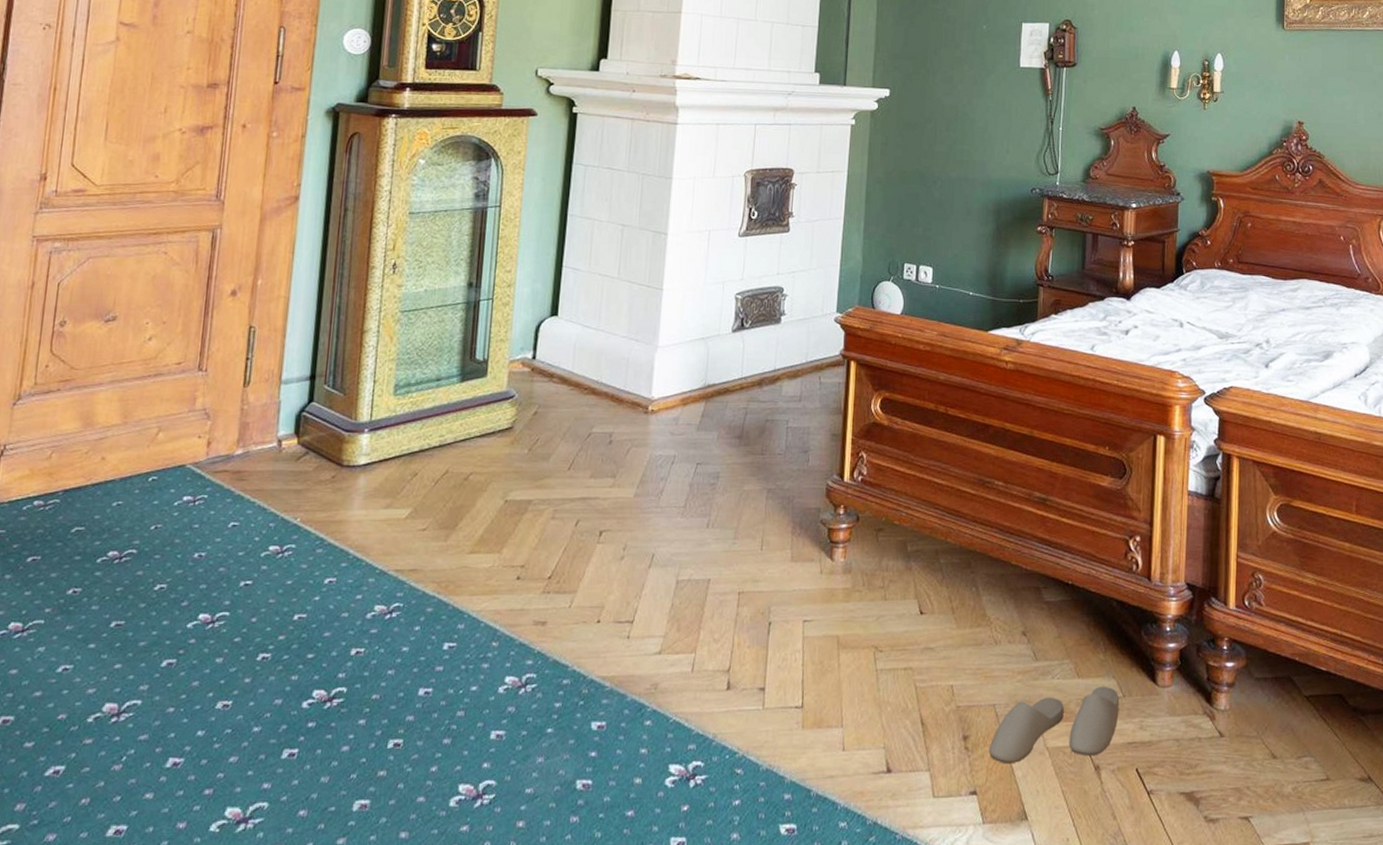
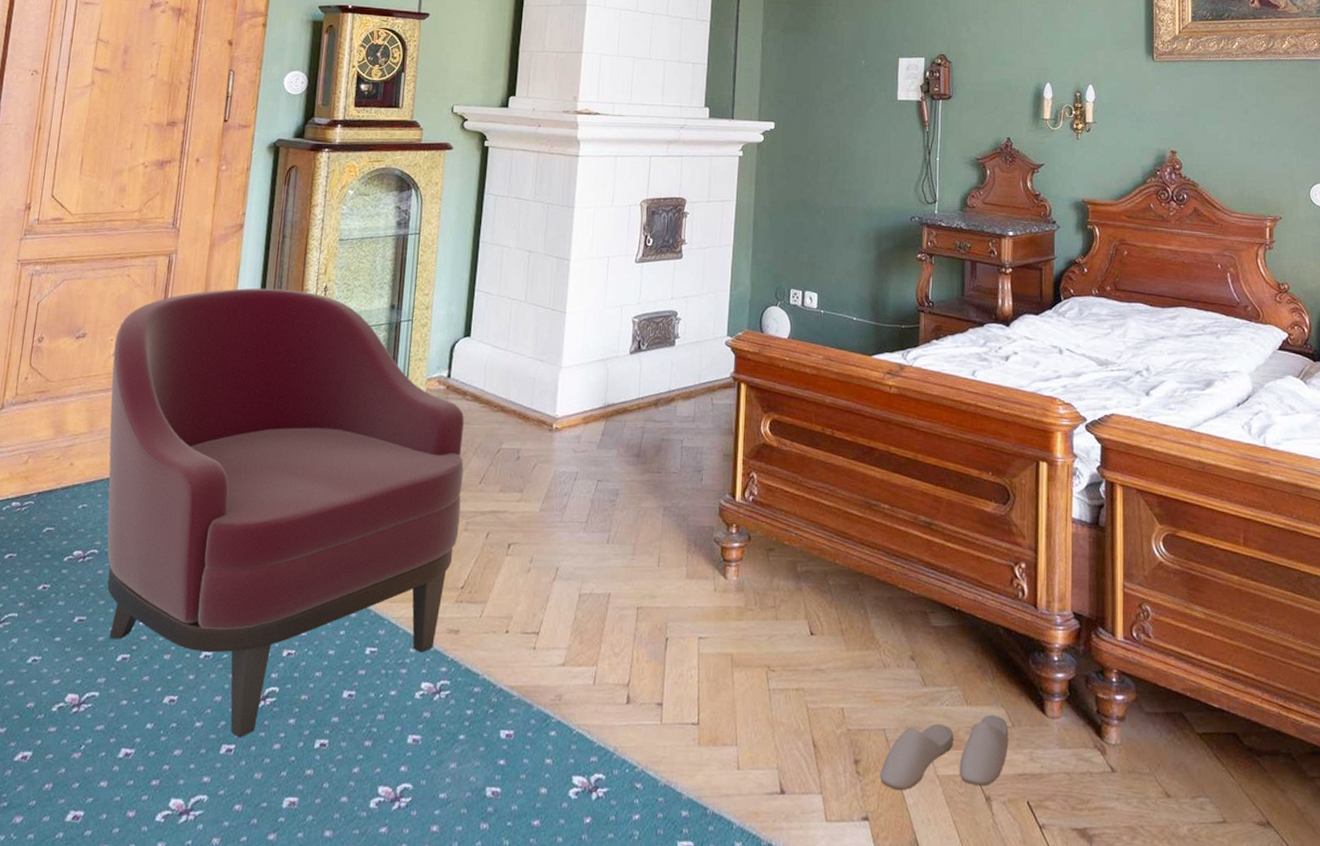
armchair: none [147,265,551,742] -> present [107,288,464,738]

